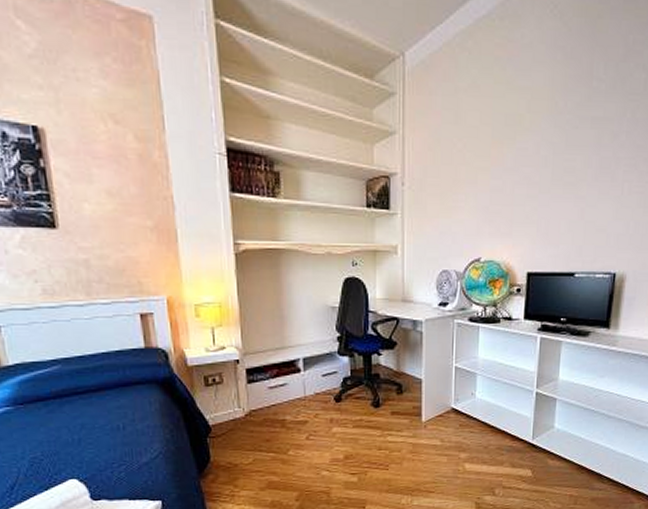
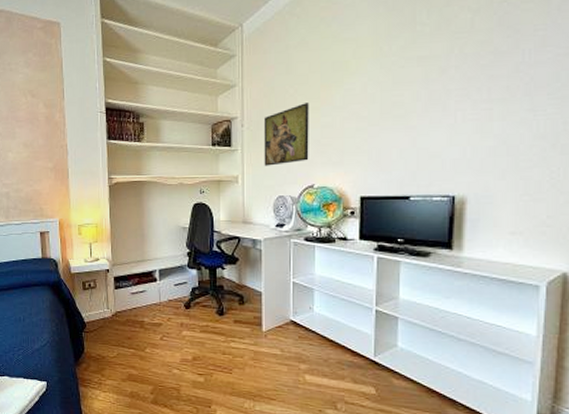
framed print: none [427,161,478,235] -> present [263,103,309,166]

